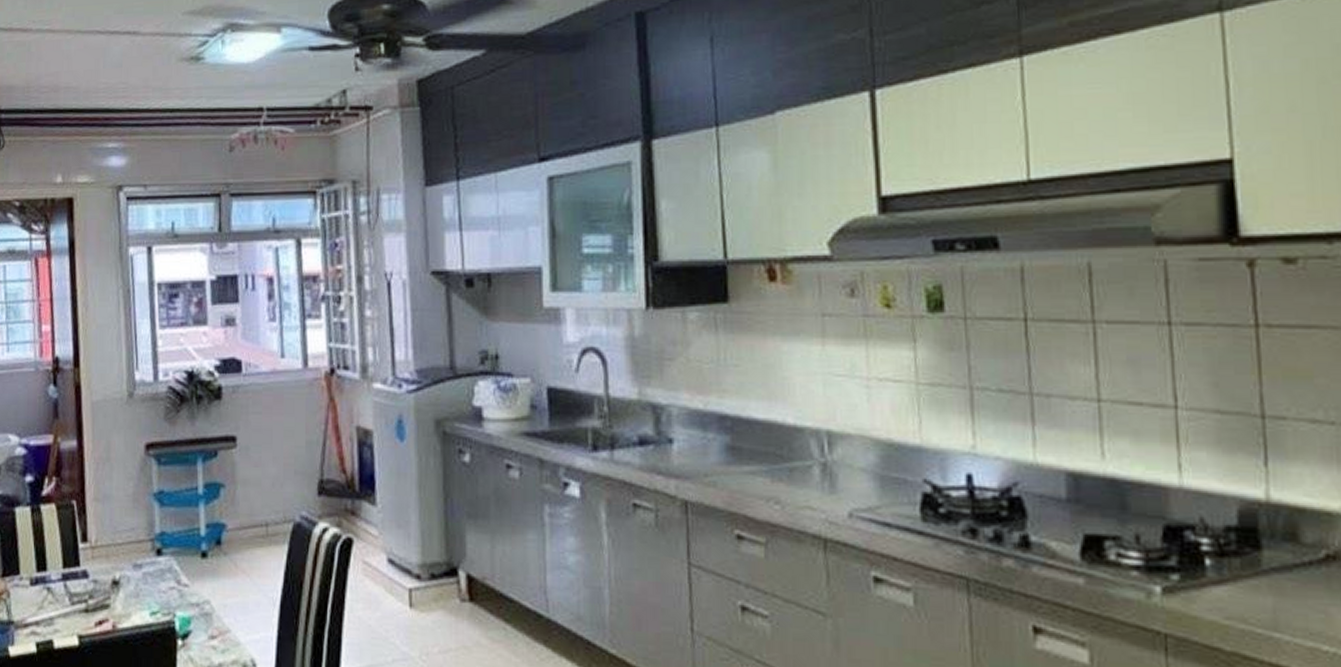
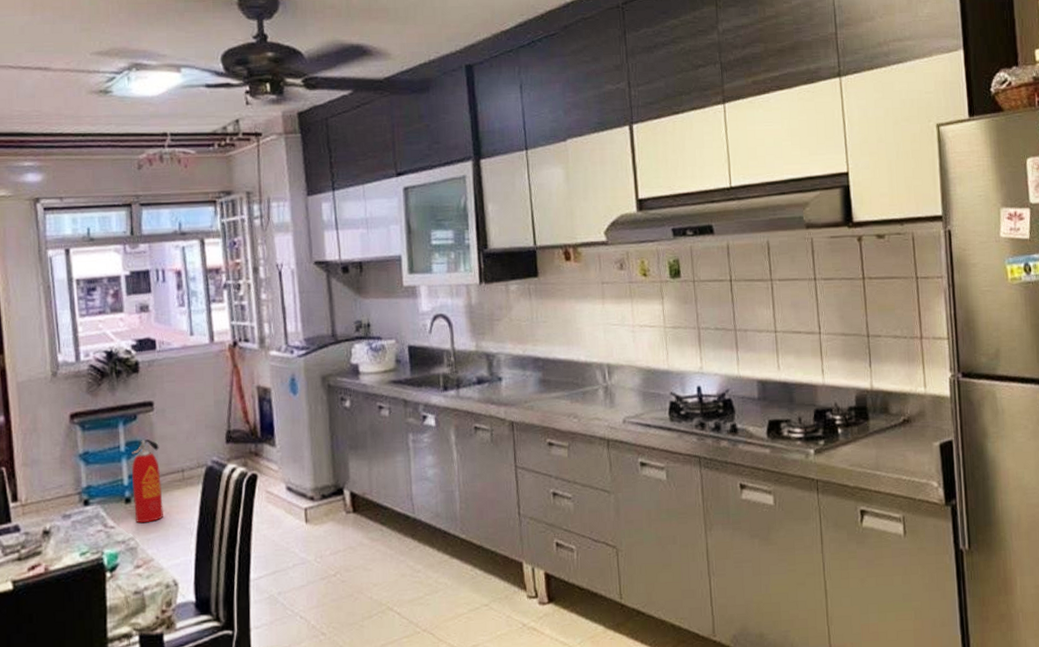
fire extinguisher: none [210,481,244,585] -> present [132,438,164,524]

